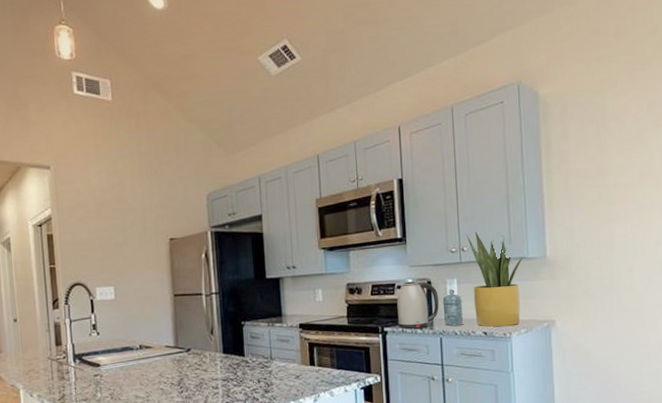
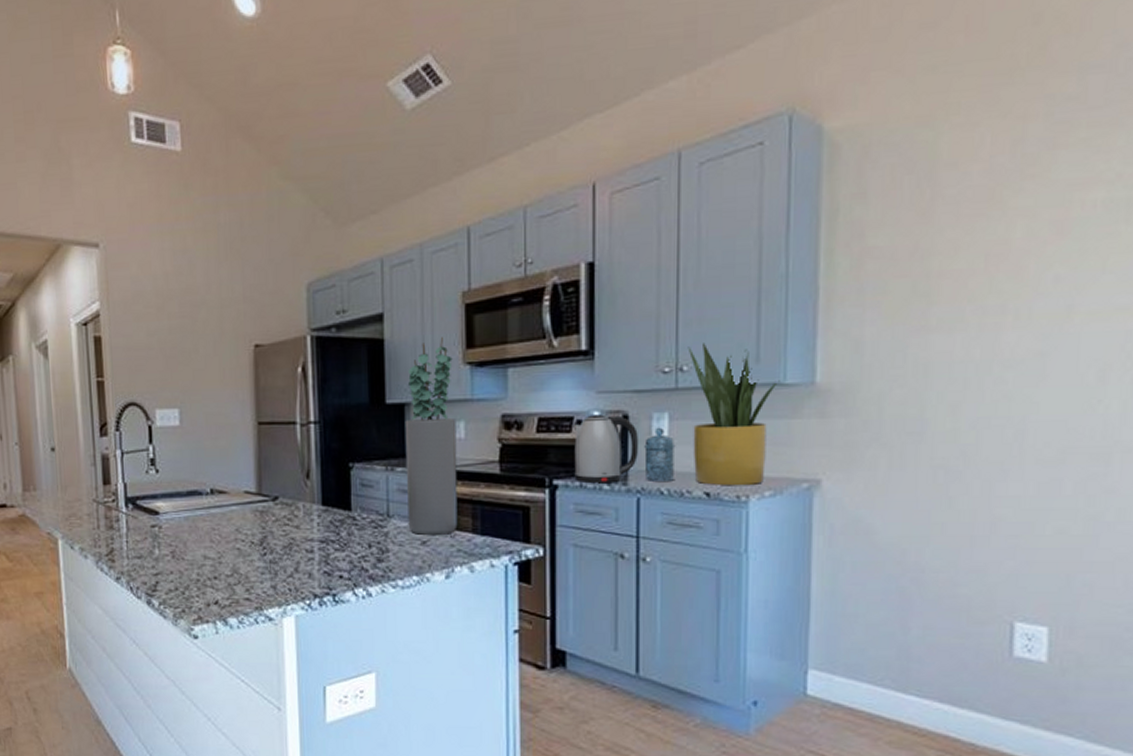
vase: none [280,231,321,371] -> present [405,337,458,535]

